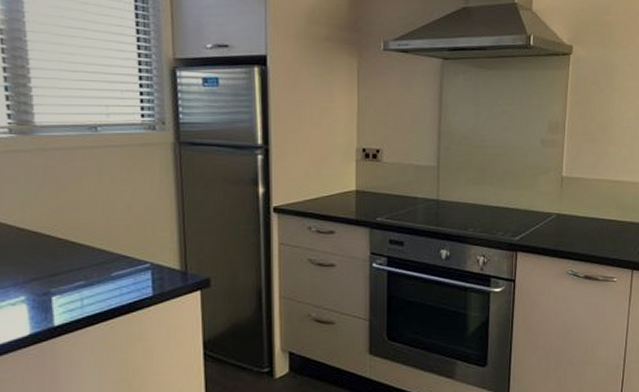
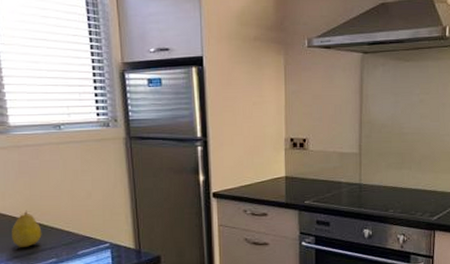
fruit: none [31,224,69,269] -> present [12,210,42,248]

